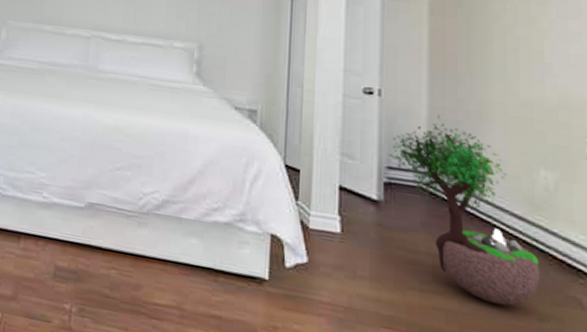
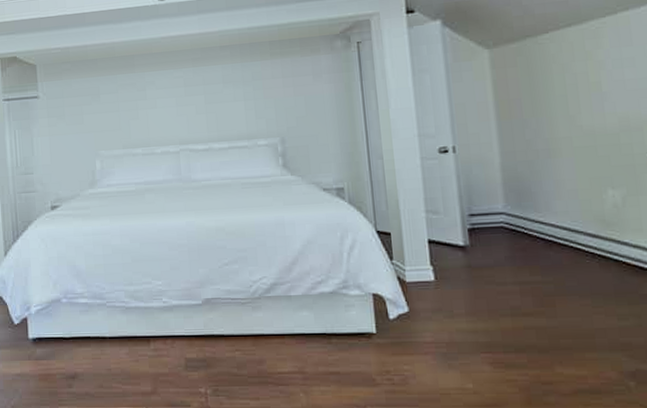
potted tree: present [388,114,540,306] -> none [469,159,617,314]

